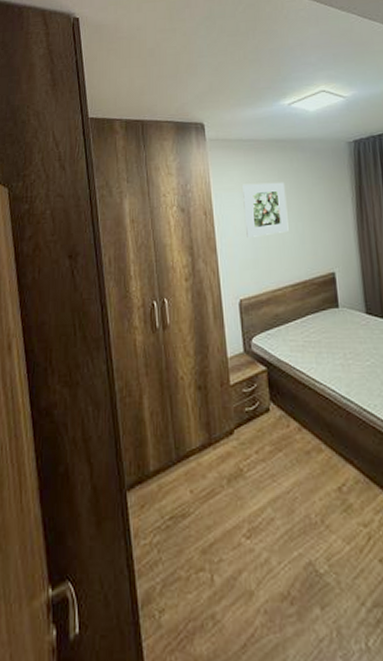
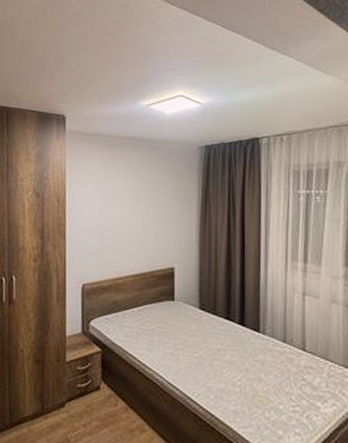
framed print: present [242,182,289,237] -> none [95,176,136,227]

